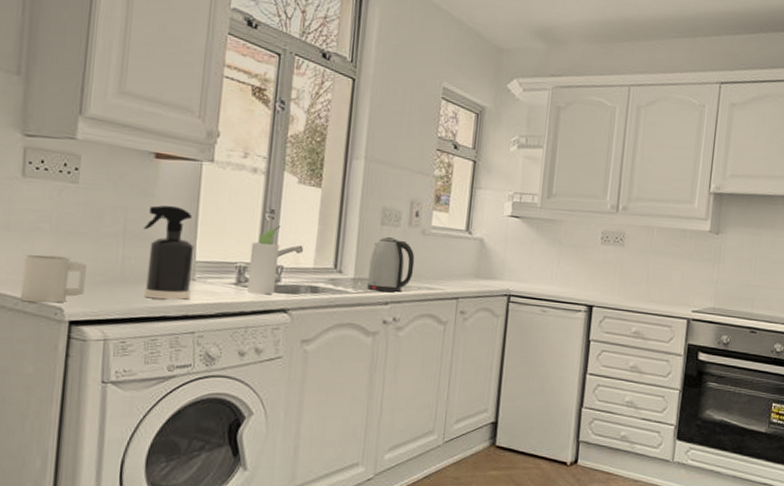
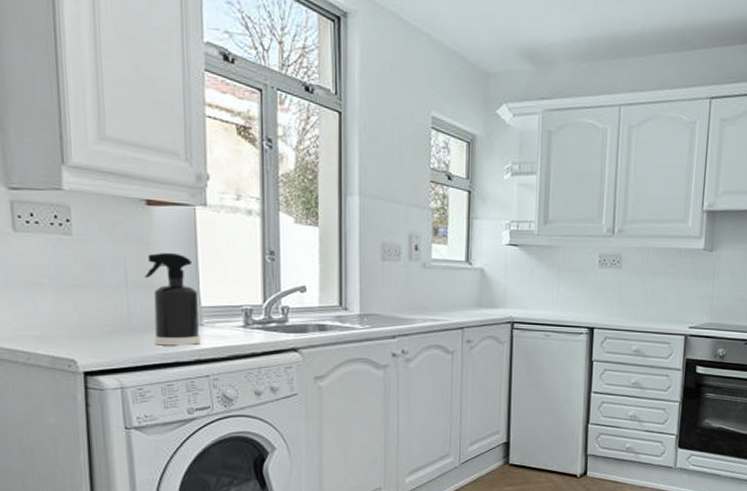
mug: present [20,254,86,304] -> none [29,308,94,357]
bottle: present [247,225,281,295] -> none [255,267,284,336]
kettle: present [367,237,415,293] -> none [374,272,418,326]

